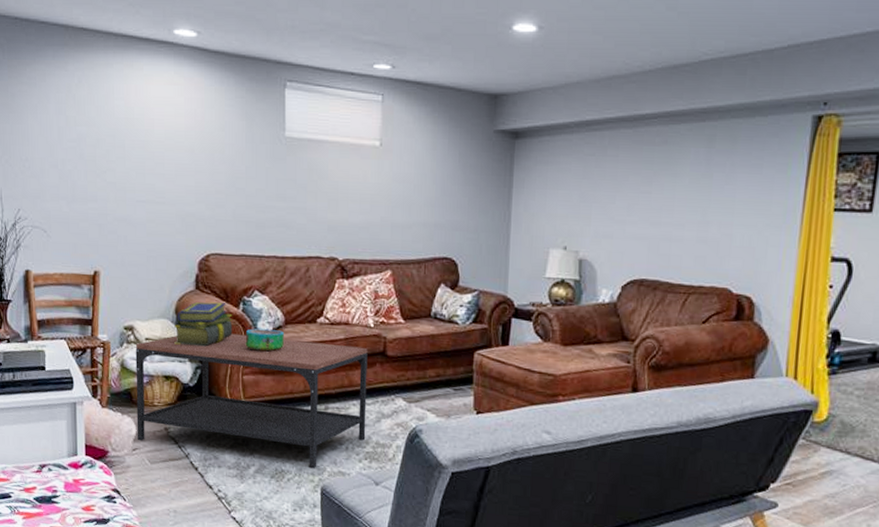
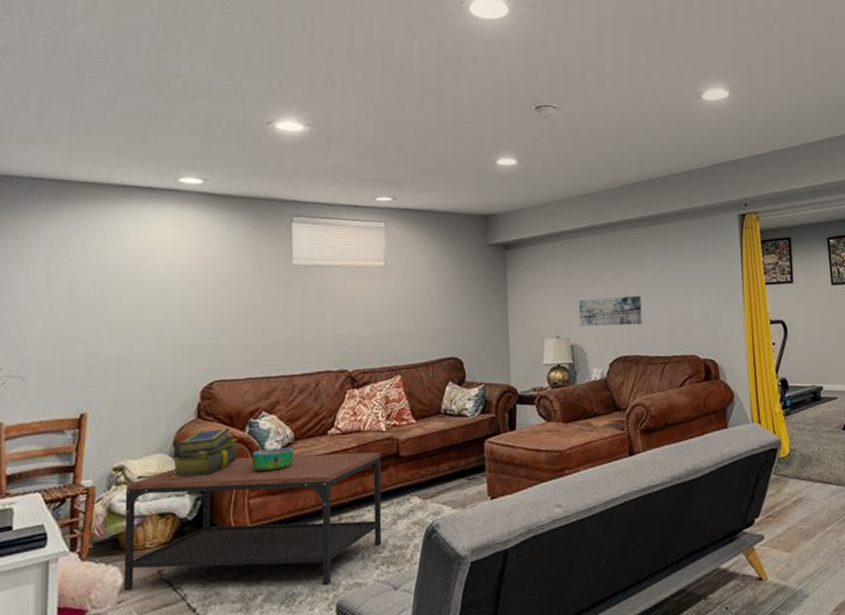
wall art: none [592,206,670,244] -> present [578,295,642,327]

